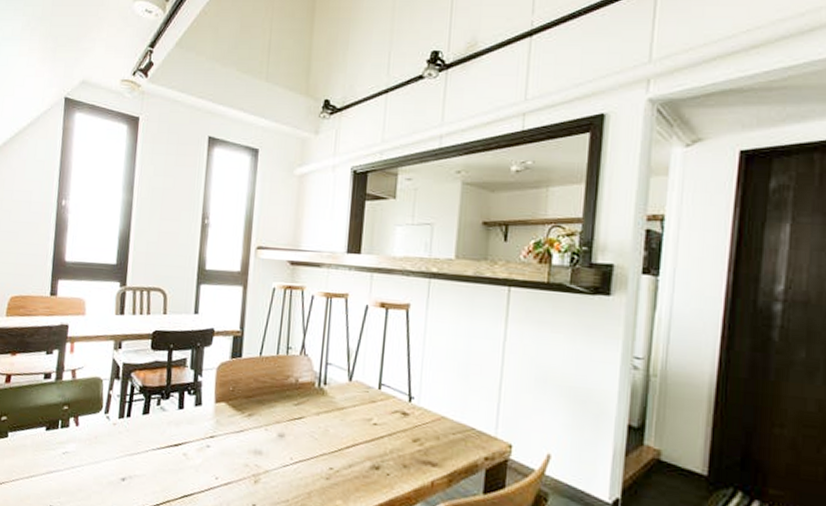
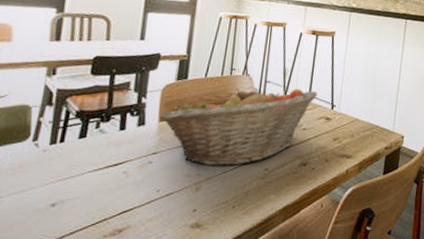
fruit basket: none [215,369,391,460] -> present [160,88,318,167]

